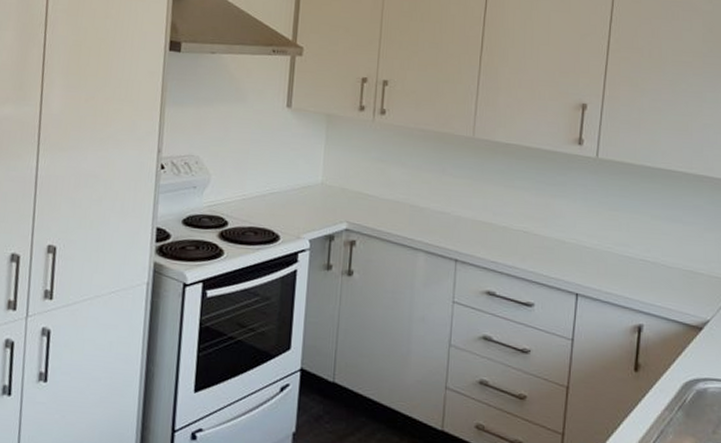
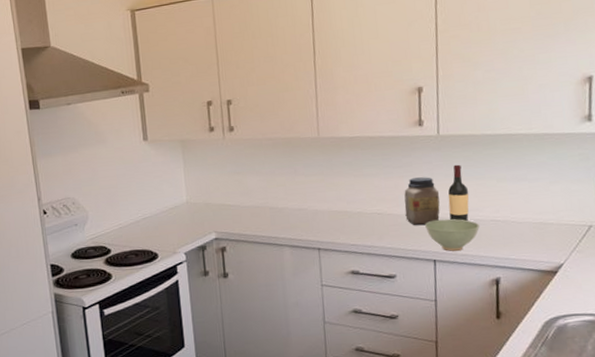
jar: none [552,199,590,253] -> present [404,177,440,226]
bowl: none [572,249,628,288] -> present [425,219,479,251]
wine bottle: none [598,192,621,257] -> present [448,164,469,222]

